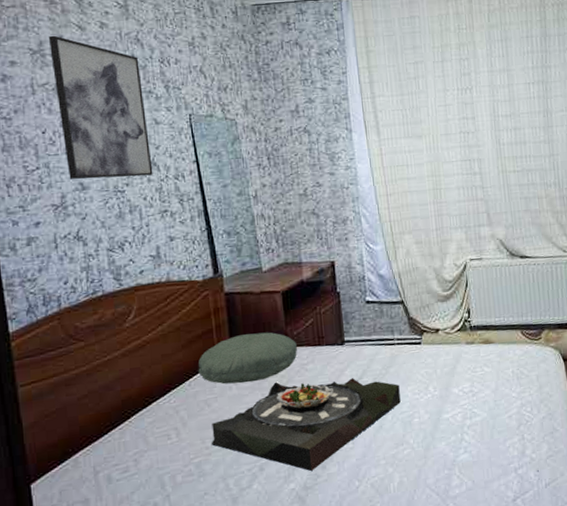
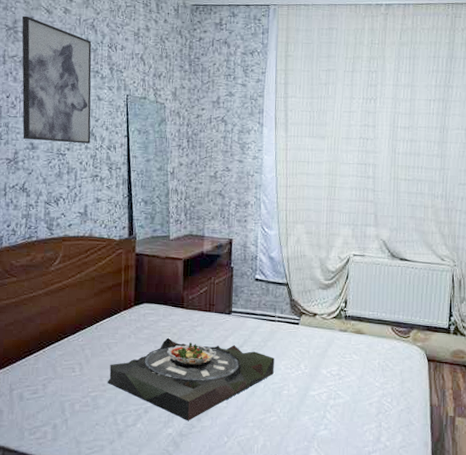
pillow: present [198,332,297,384] -> none [105,292,190,335]

